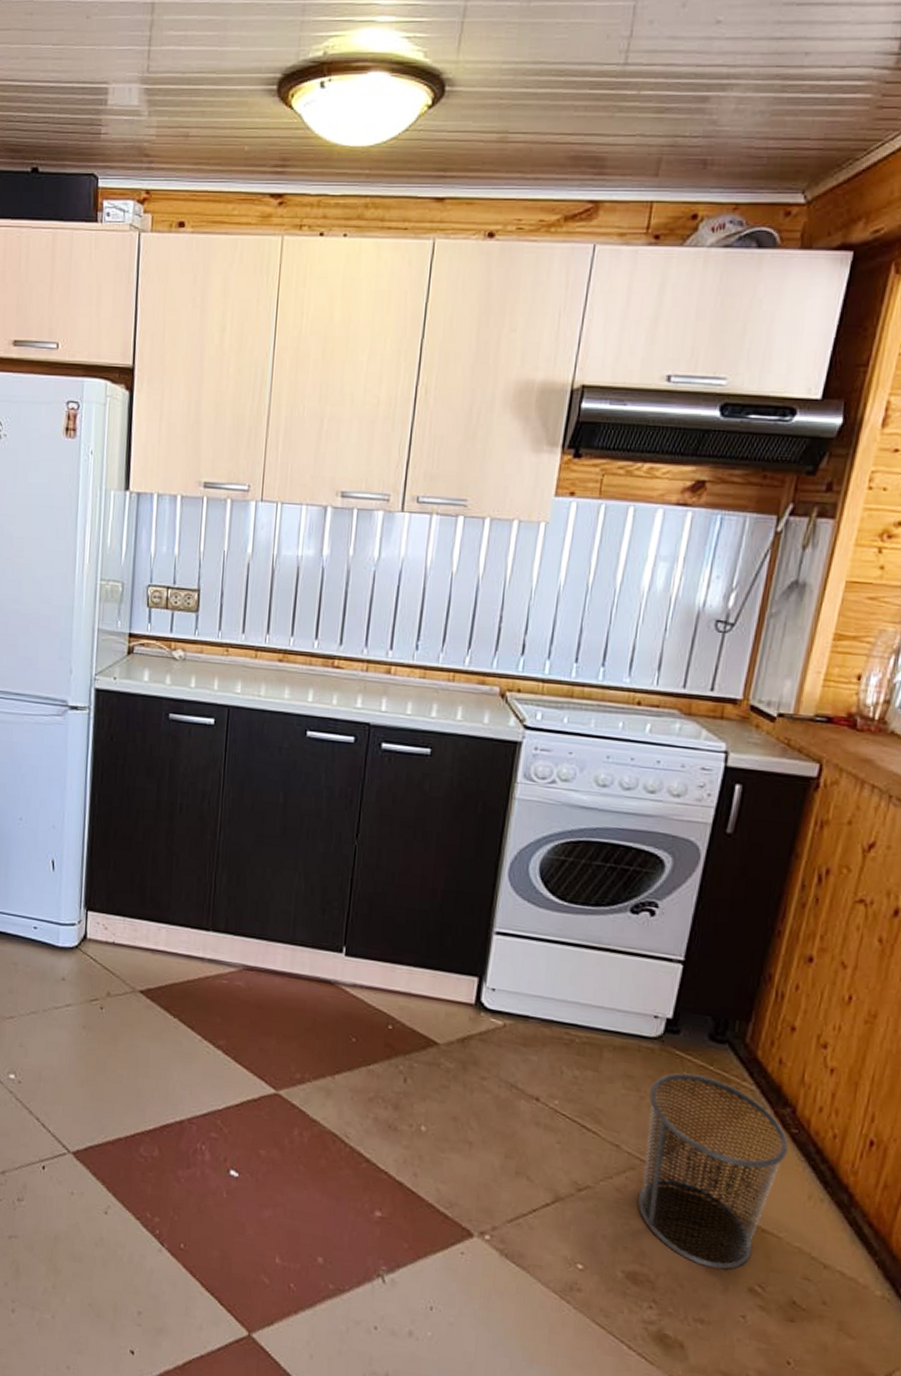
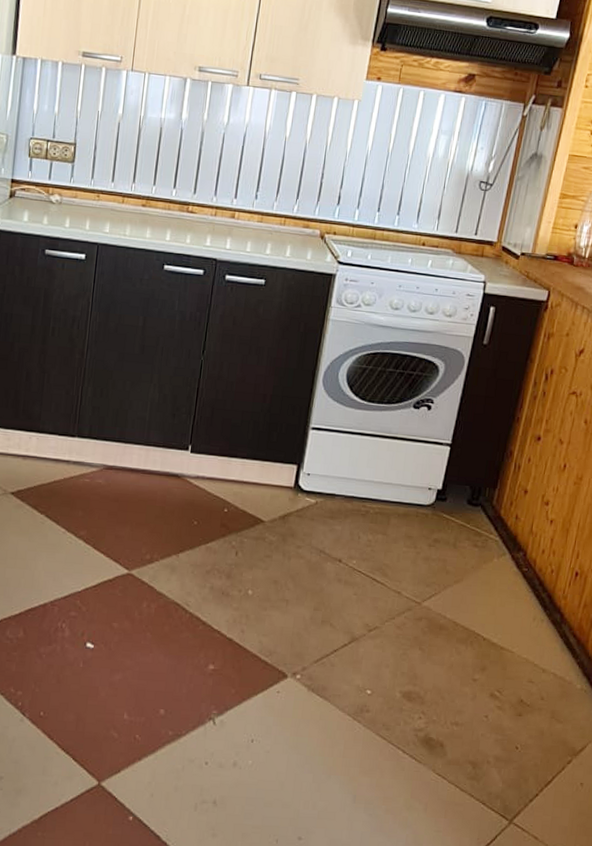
waste bin: present [637,1073,789,1270] -> none [413,531,521,682]

